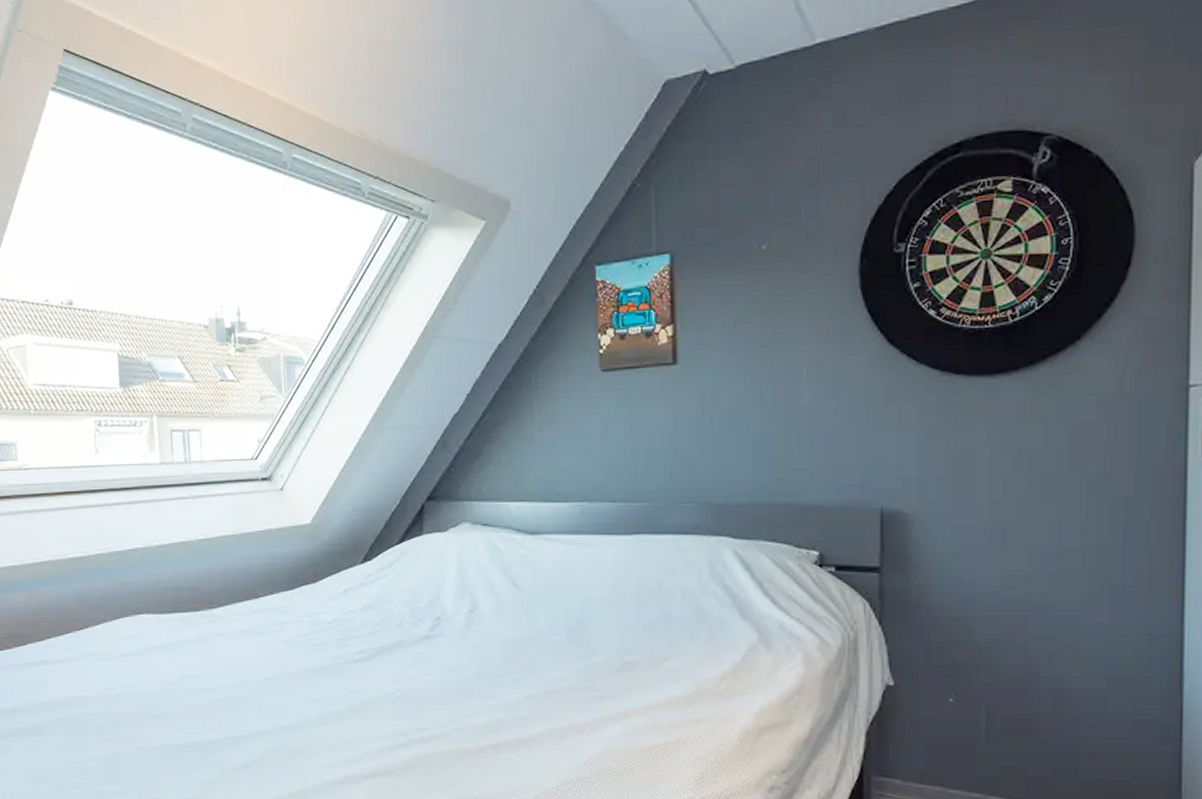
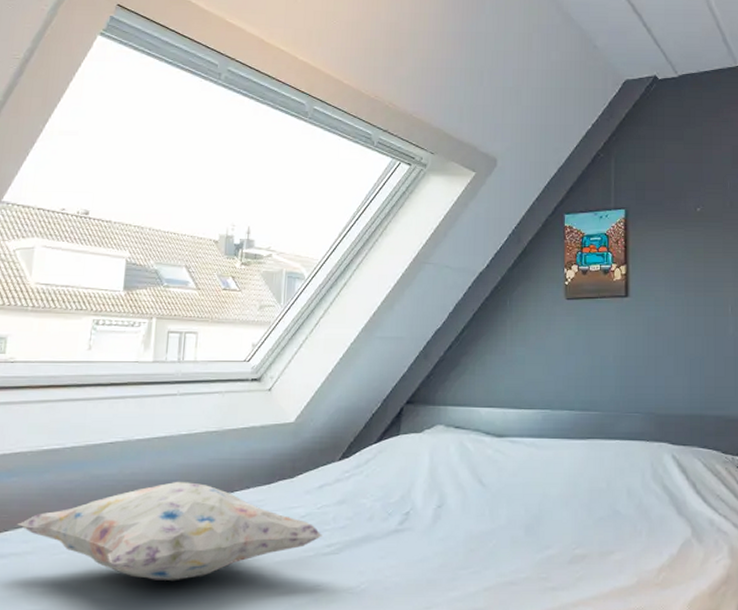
decorative pillow: none [58,587,353,687] -> present [17,481,324,582]

